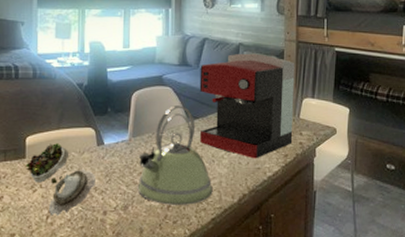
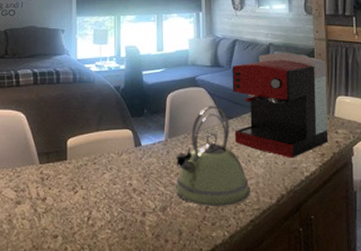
succulent plant: present [26,143,96,216] -> none [68,145,134,217]

